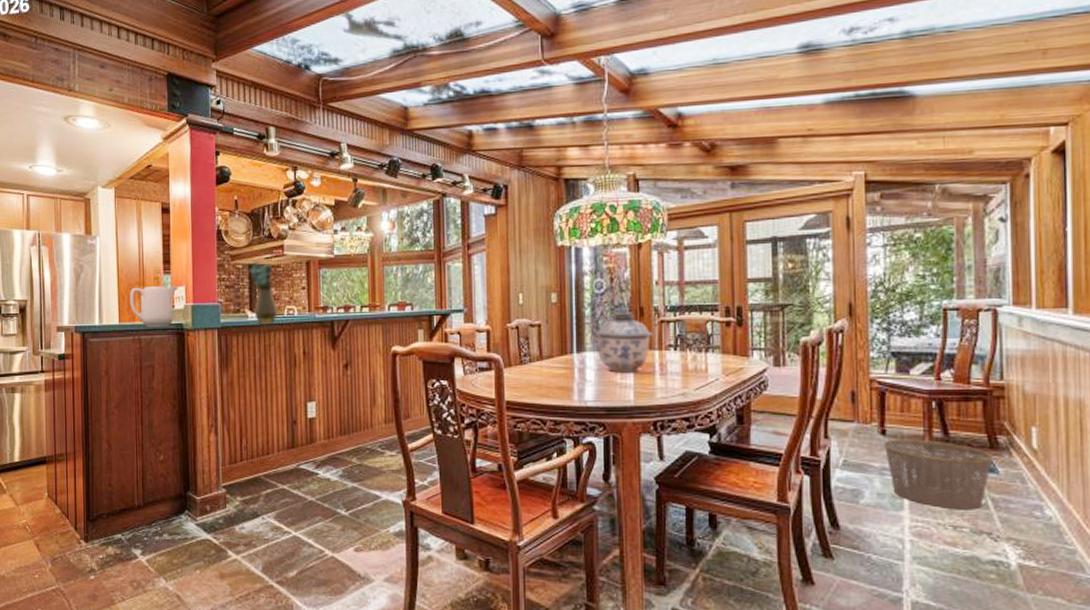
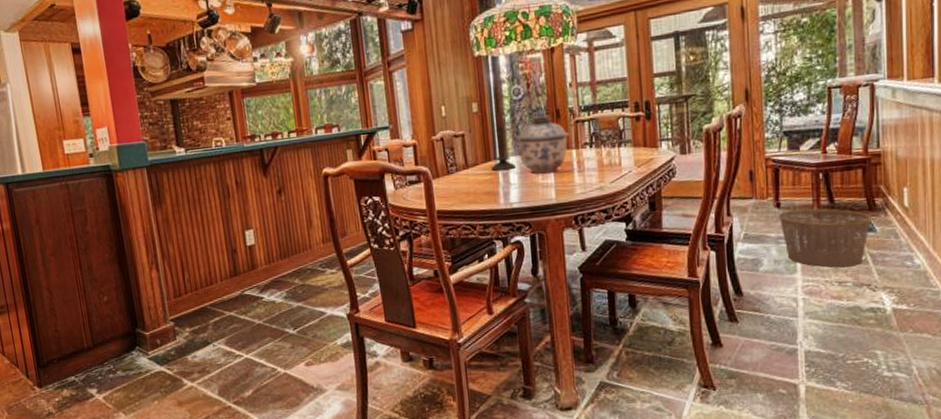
pitcher: present [130,286,178,328] -> none [50,127,100,173]
vase: present [248,260,279,325] -> none [170,95,206,160]
candle: none [567,304,592,366] -> present [492,111,515,172]

